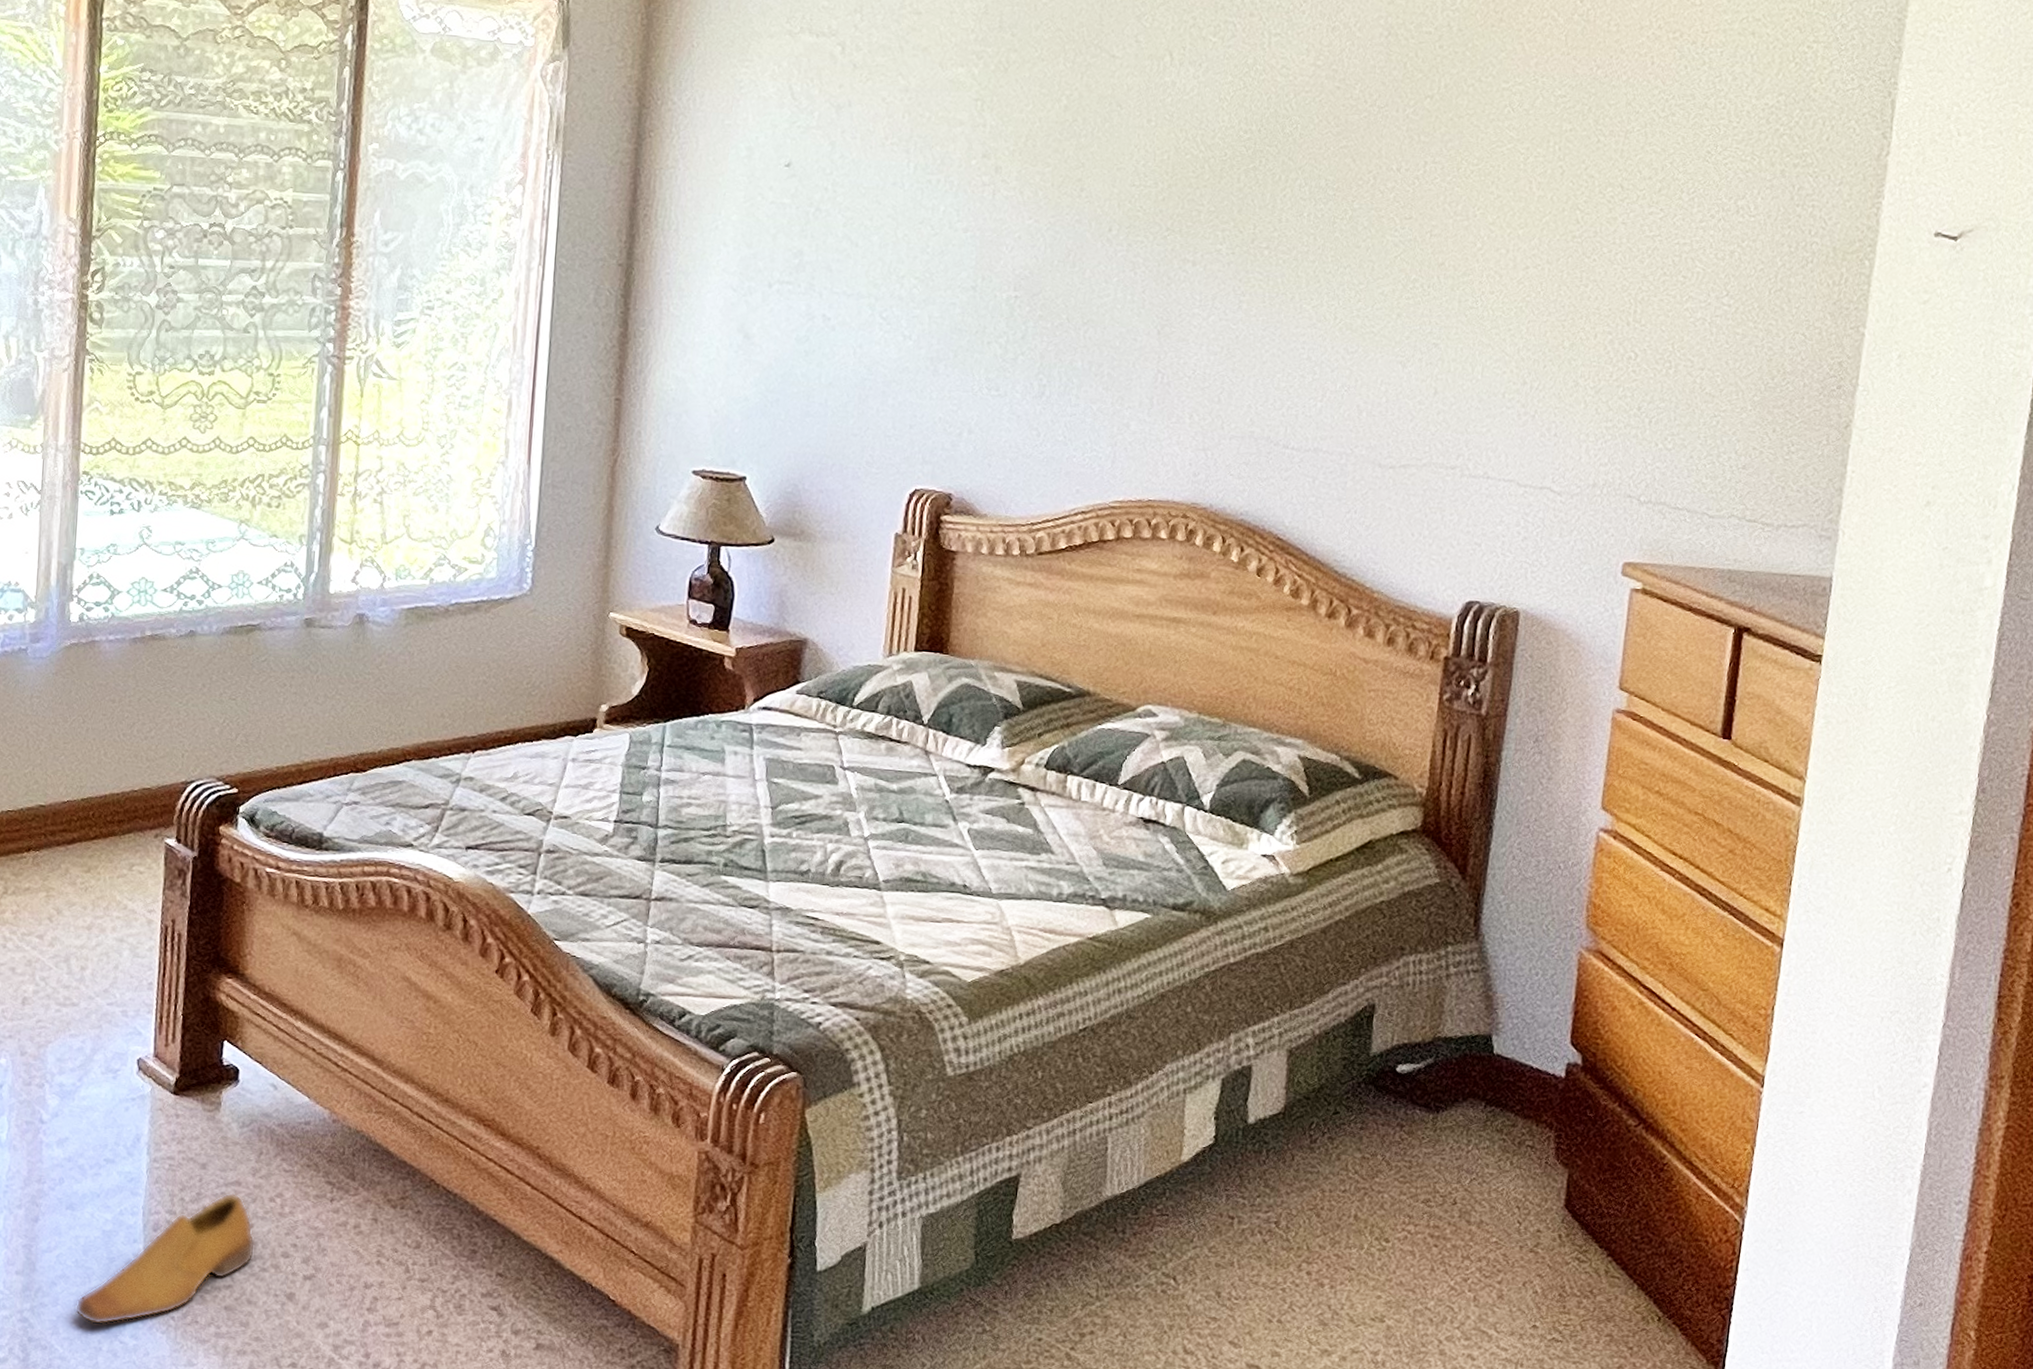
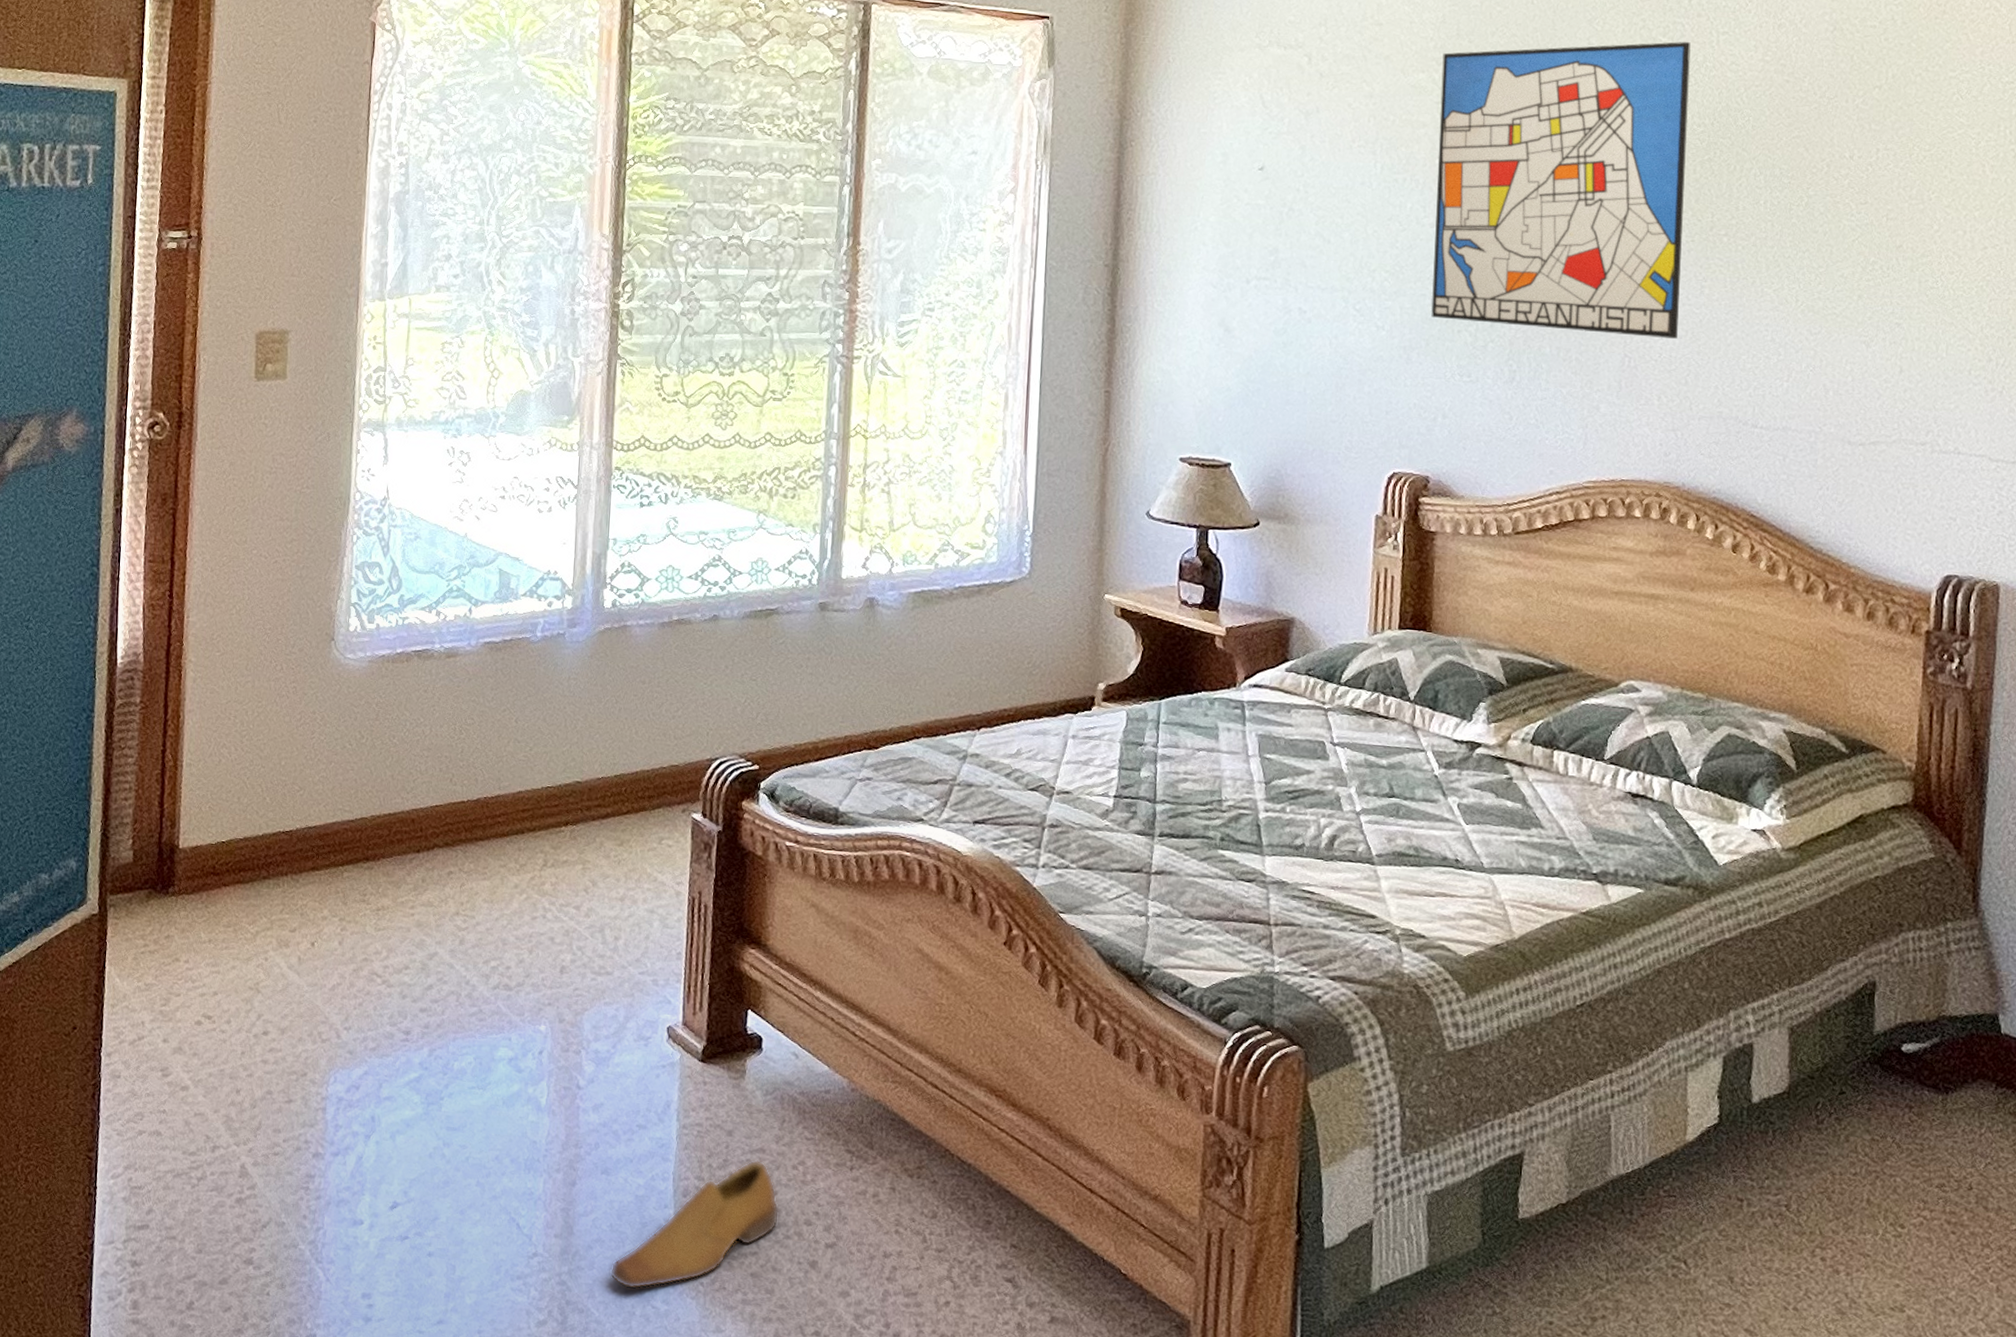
wall art: none [961,42,1242,355] -> present [1431,42,1691,339]

